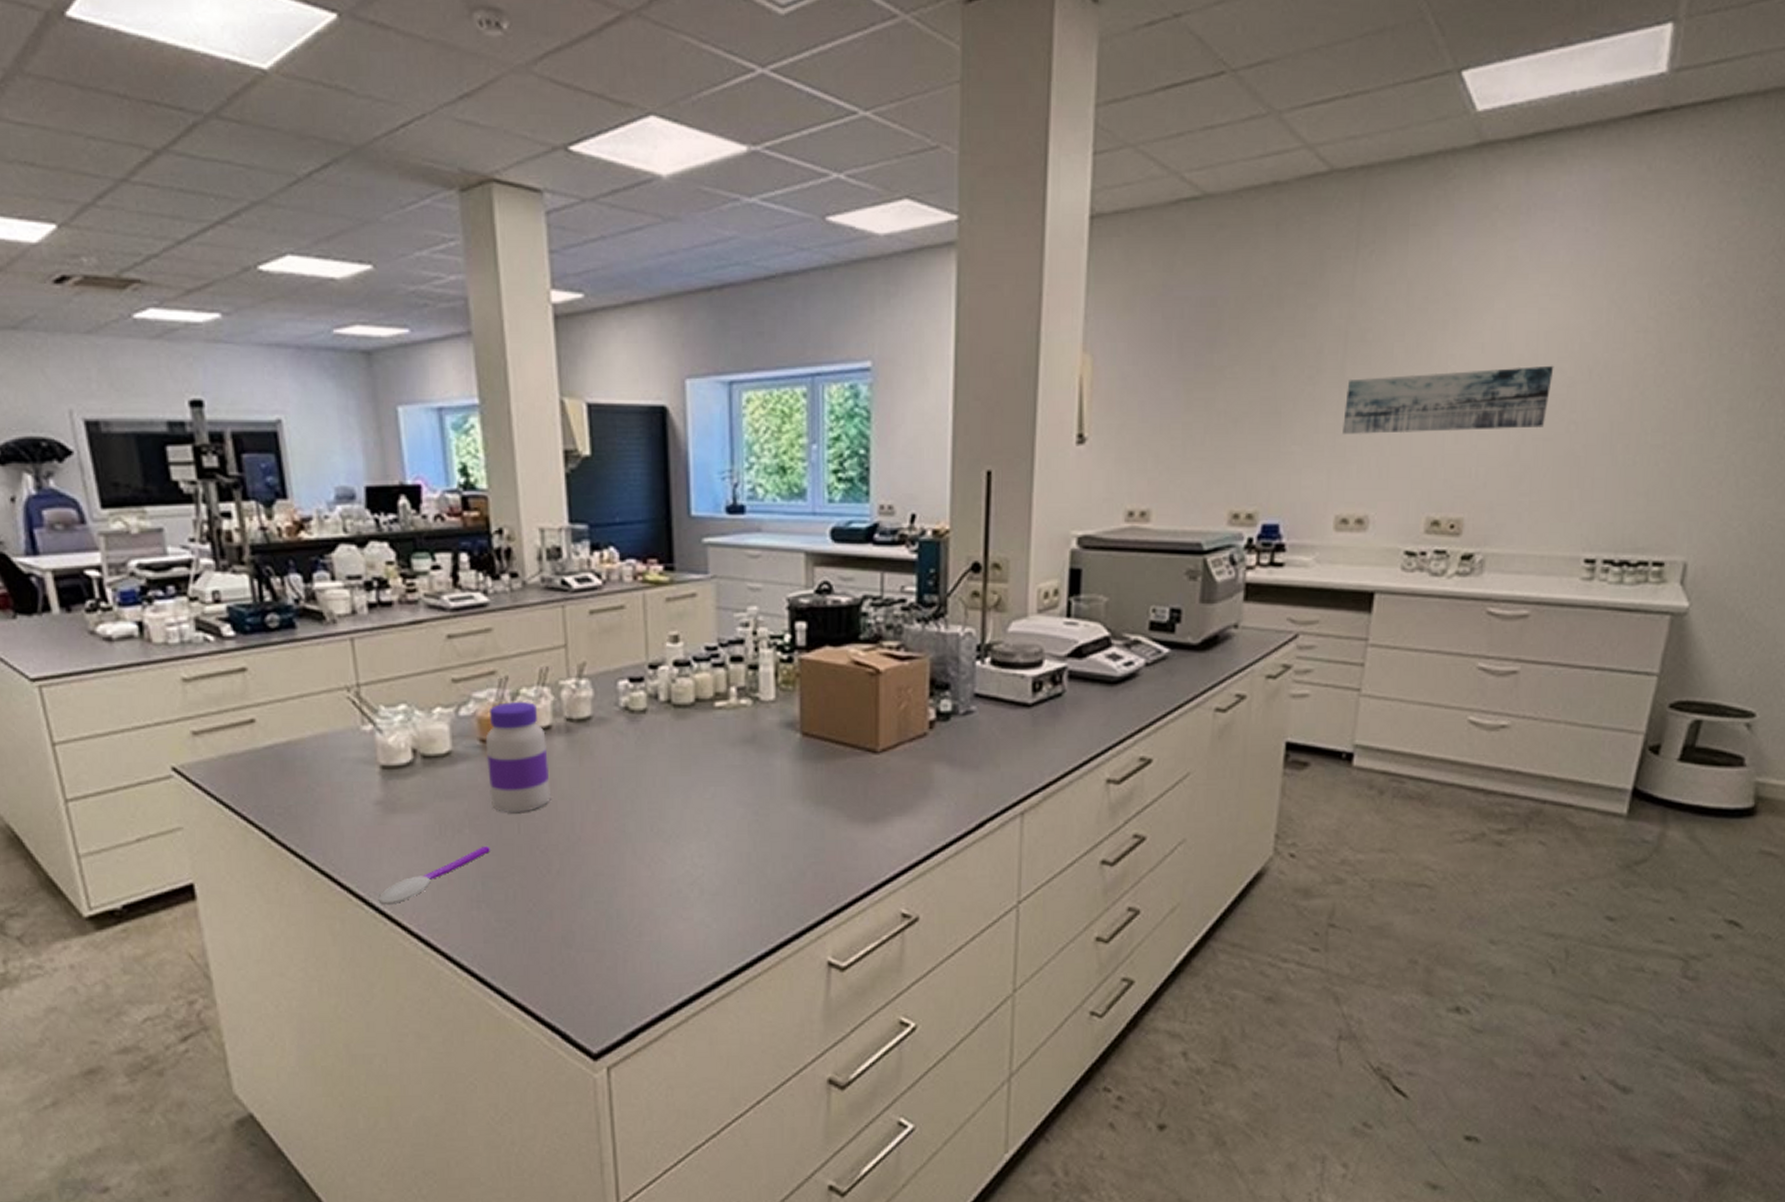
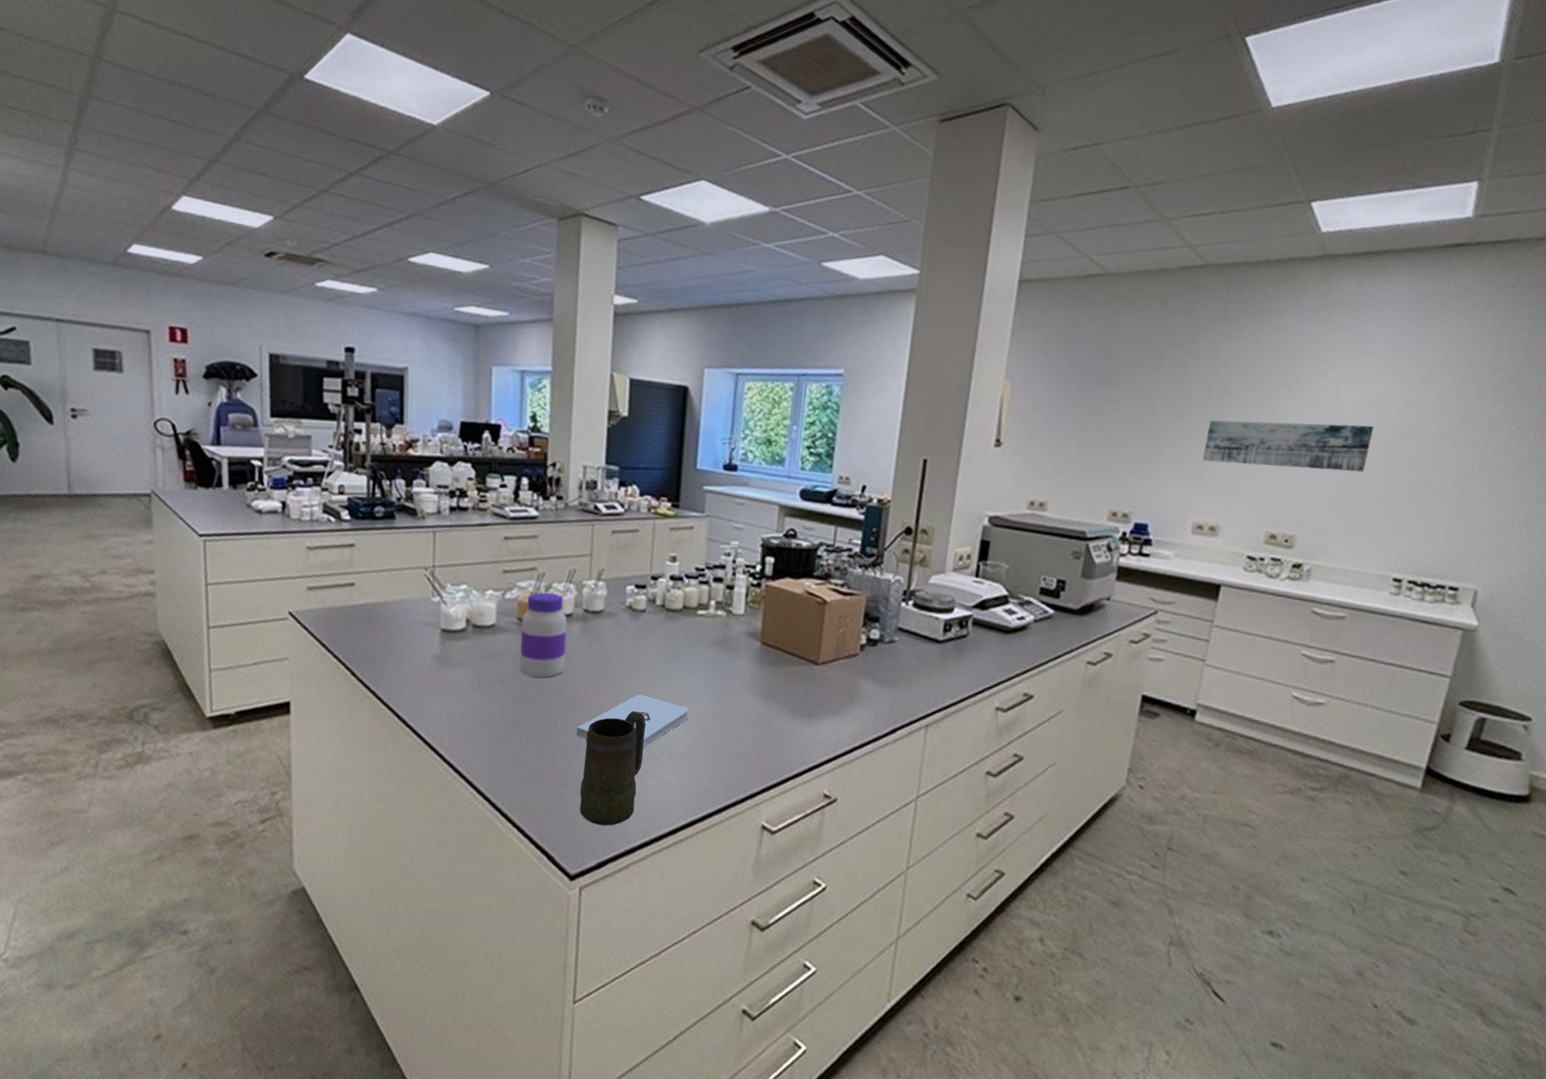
spoon: present [378,846,490,905] -> none [424,700,514,737]
notepad: none [576,818,719,886] -> present [576,694,689,749]
mug: none [590,840,667,988] -> present [579,711,647,826]

